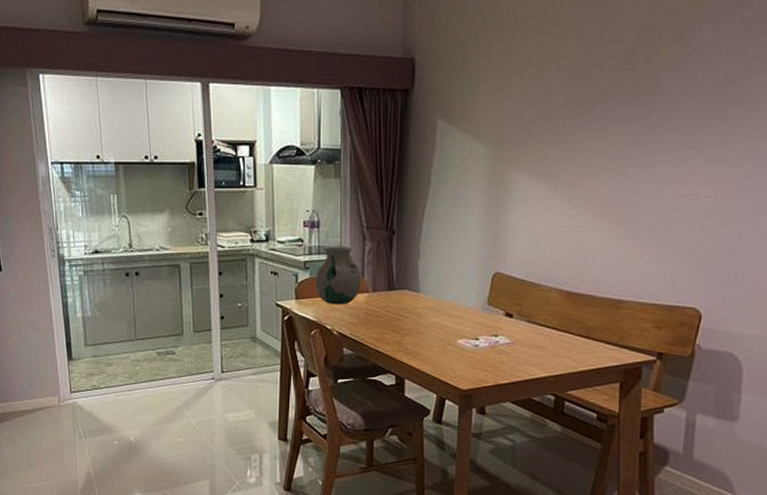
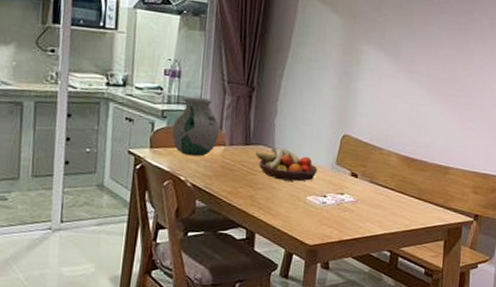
fruit bowl: none [400,290,467,325] -> present [255,147,318,182]

